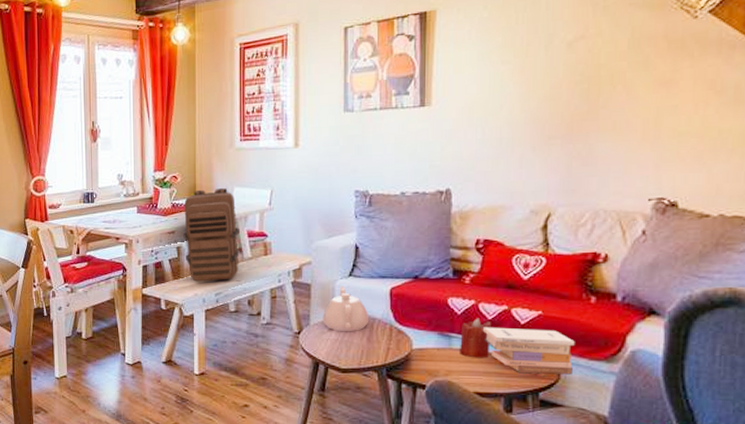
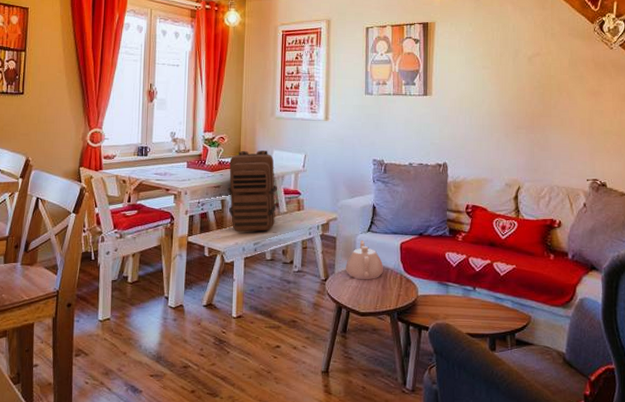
candle: present [458,318,491,358] -> none [454,270,478,304]
books: present [482,327,575,375] -> none [472,278,540,318]

